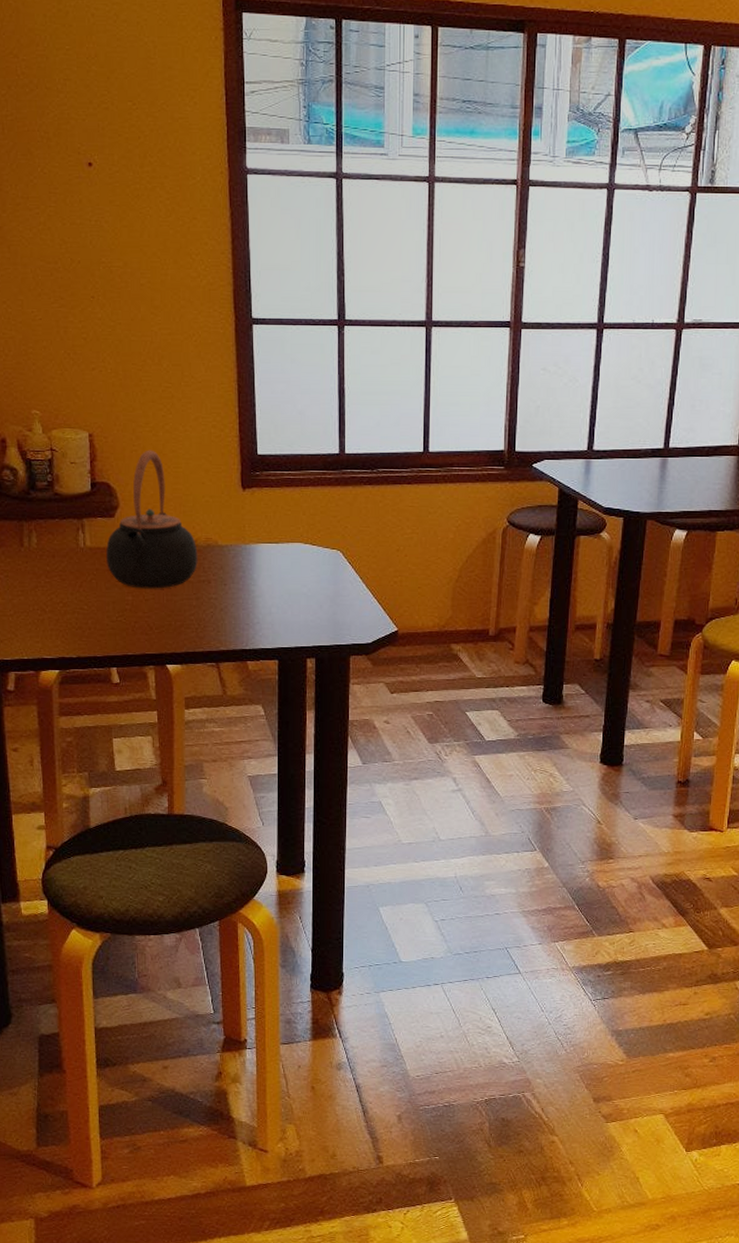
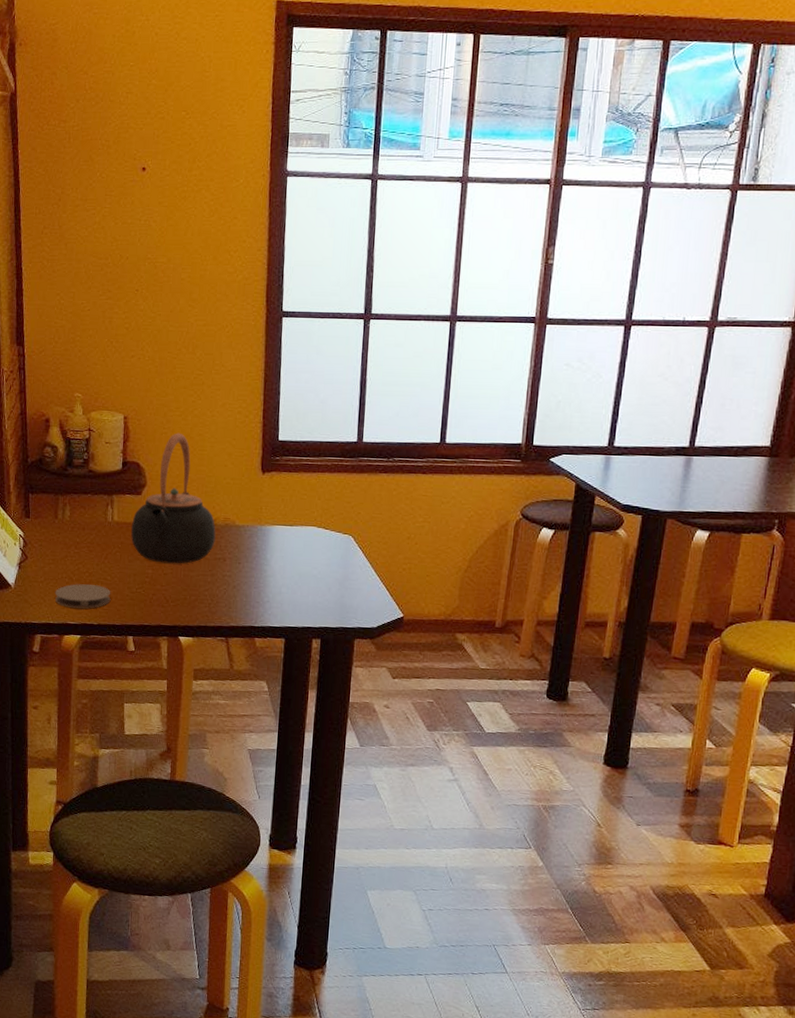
coaster: none [27,615,90,641] -> present [55,584,111,609]

